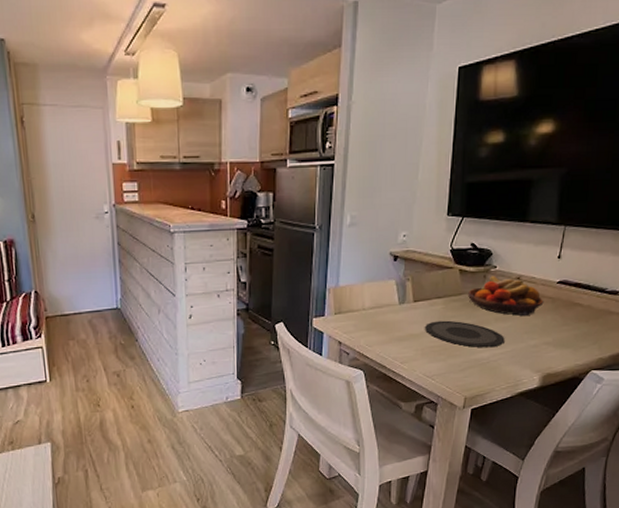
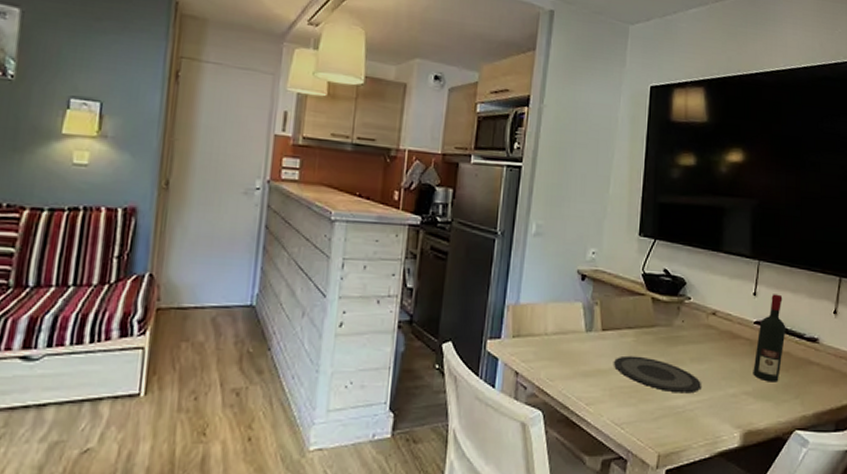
fruit bowl: present [468,276,544,316] -> none [661,308,741,358]
wine bottle: none [554,255,589,333] -> present [753,294,786,382]

